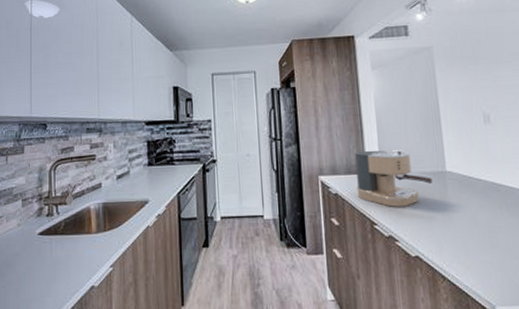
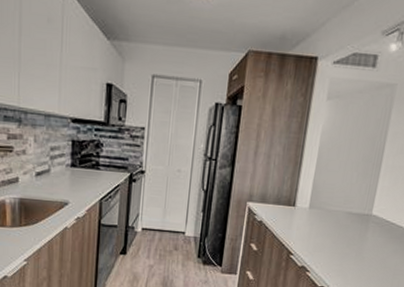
coffee maker: present [355,149,432,207] -> none [281,183,356,242]

